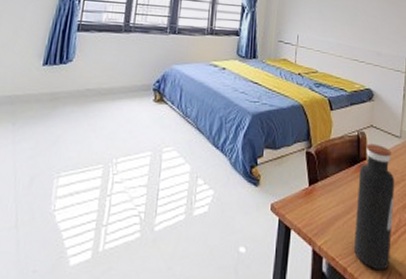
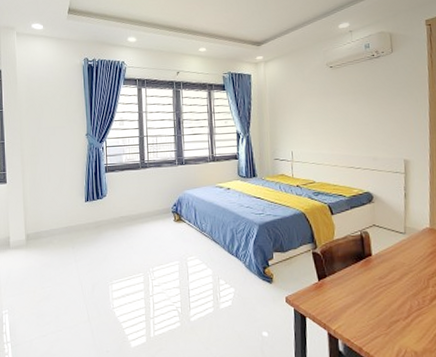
water bottle: present [353,143,395,270] -> none [365,241,405,349]

